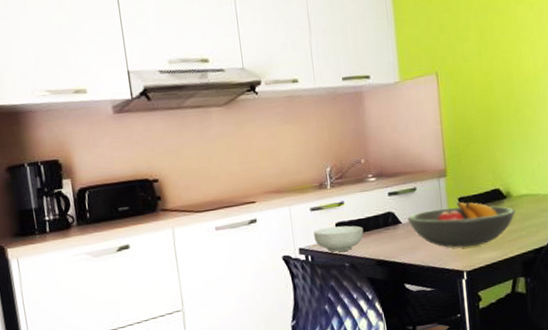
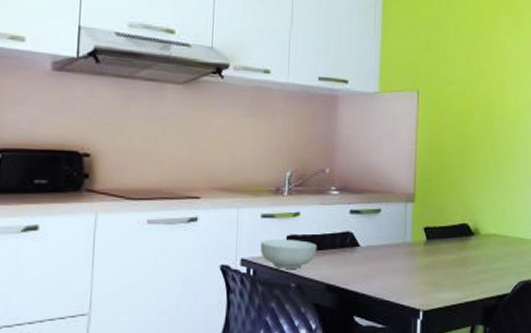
fruit bowl: present [407,201,516,248] -> none [367,231,483,282]

